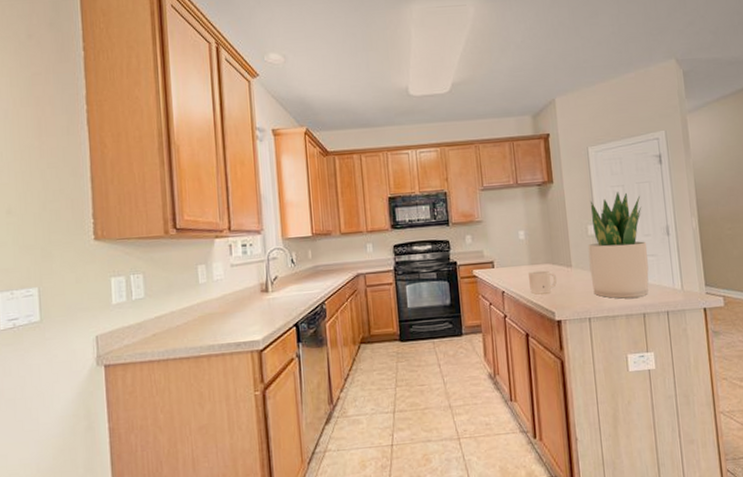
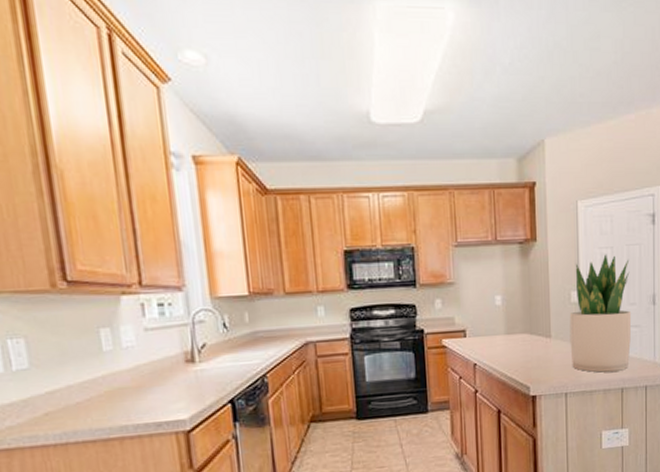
mug: present [528,270,557,295] -> none [504,341,534,368]

